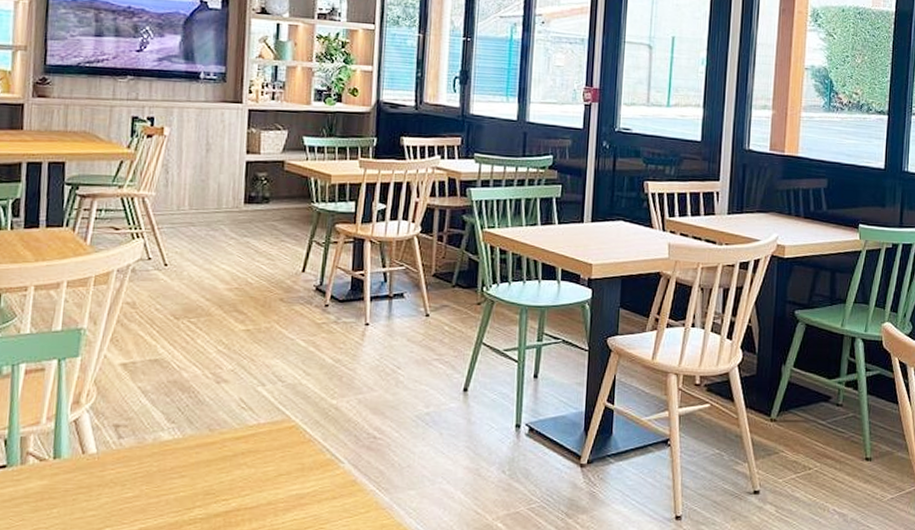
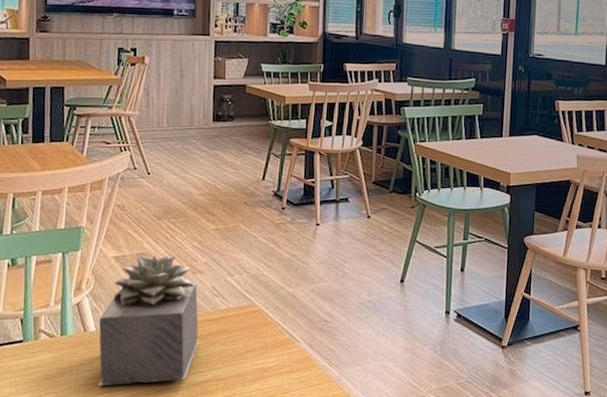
succulent plant: none [98,361,222,519] -> present [98,255,199,386]

